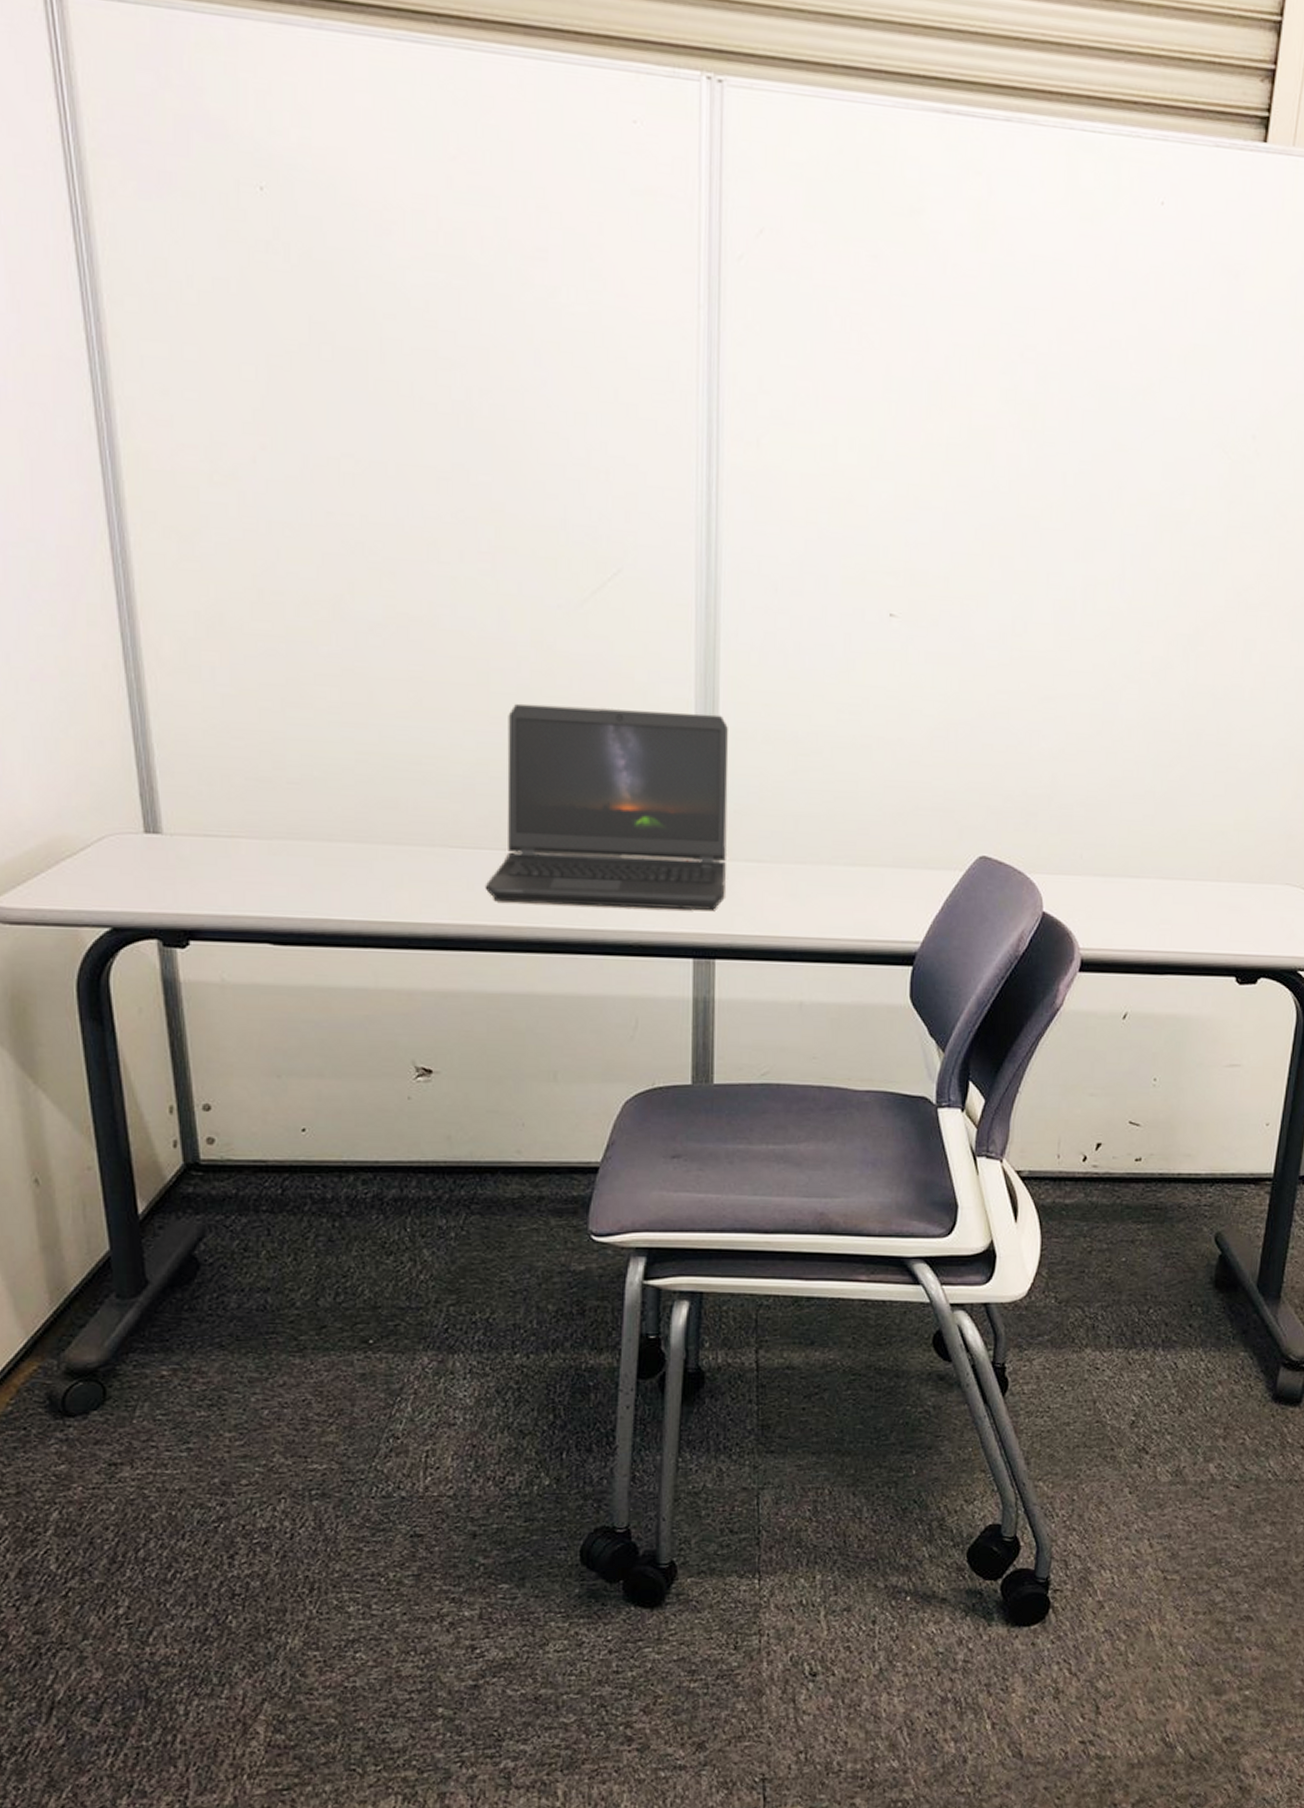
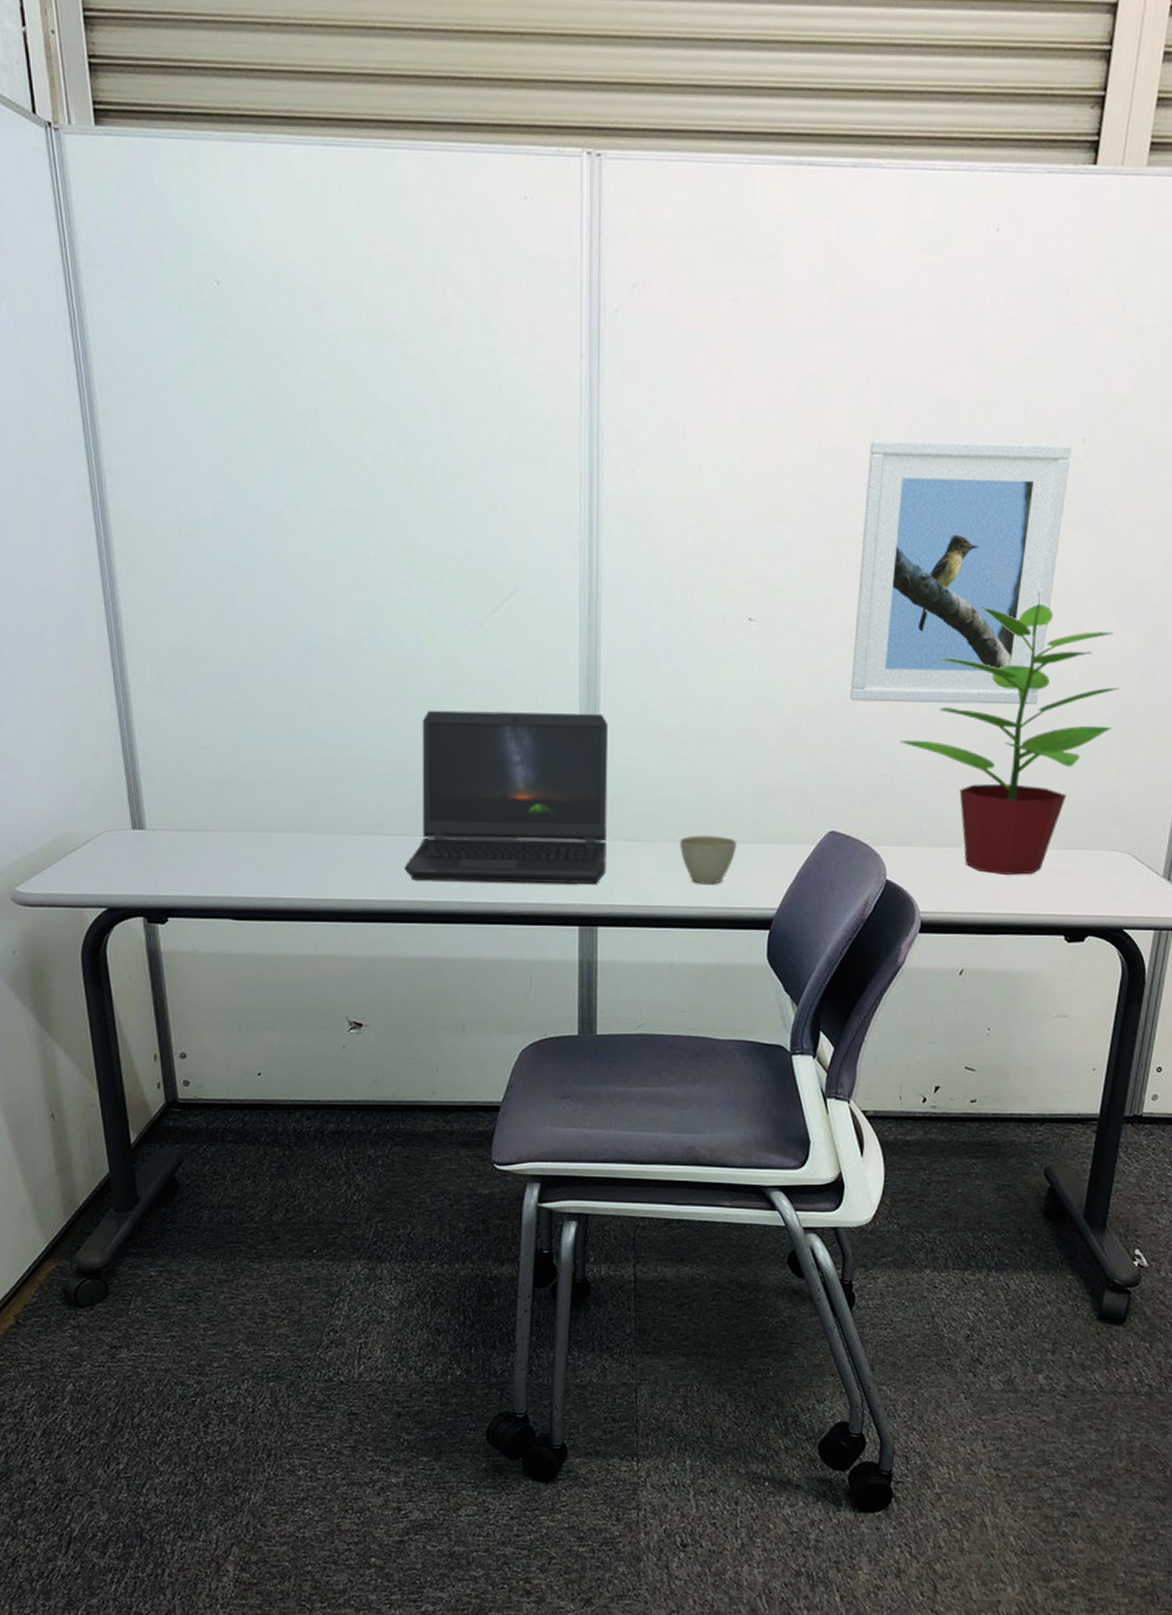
cup: none [810,856,876,913] -> present [679,835,737,884]
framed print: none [1003,423,1242,723] -> present [850,440,1072,705]
potted plant: none [1058,598,1293,910] -> present [900,590,1120,875]

